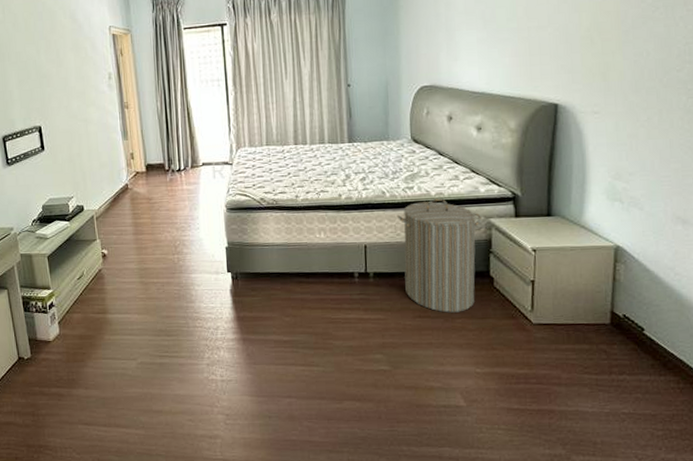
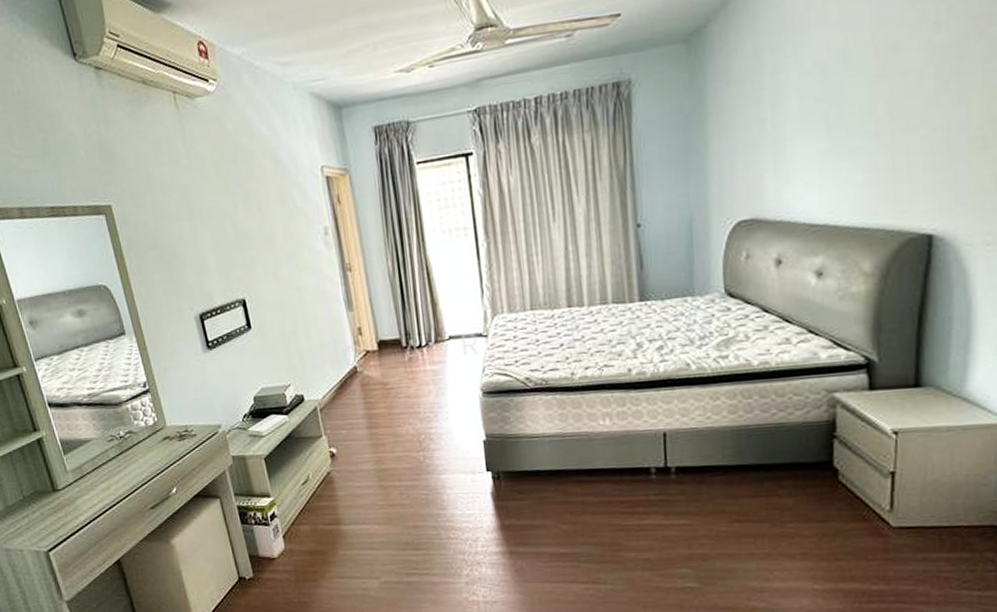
laundry hamper: present [398,198,481,313] -> none [707,368,822,516]

